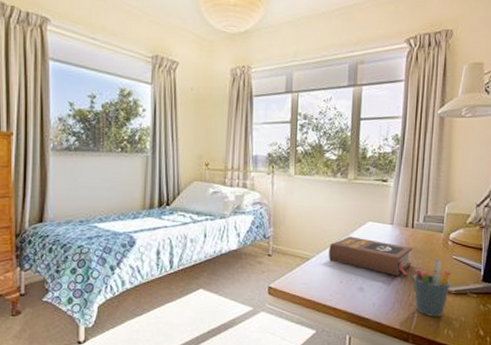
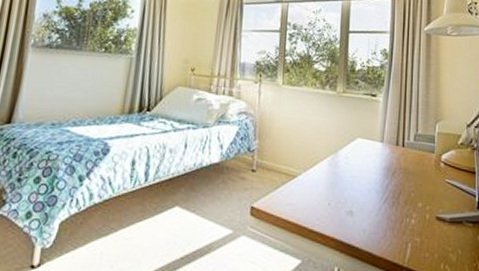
book: present [329,236,412,276] -> none [316,153,403,200]
pen holder: present [413,258,452,318] -> none [405,181,445,249]

